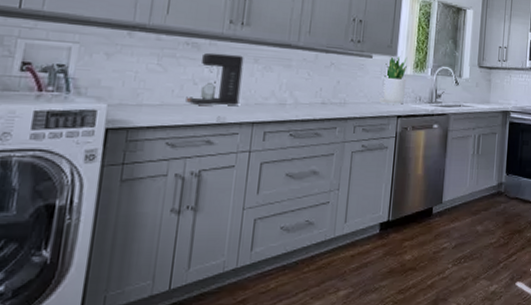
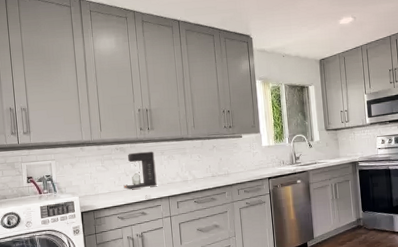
planter: present [380,55,407,105] -> none [251,132,272,170]

